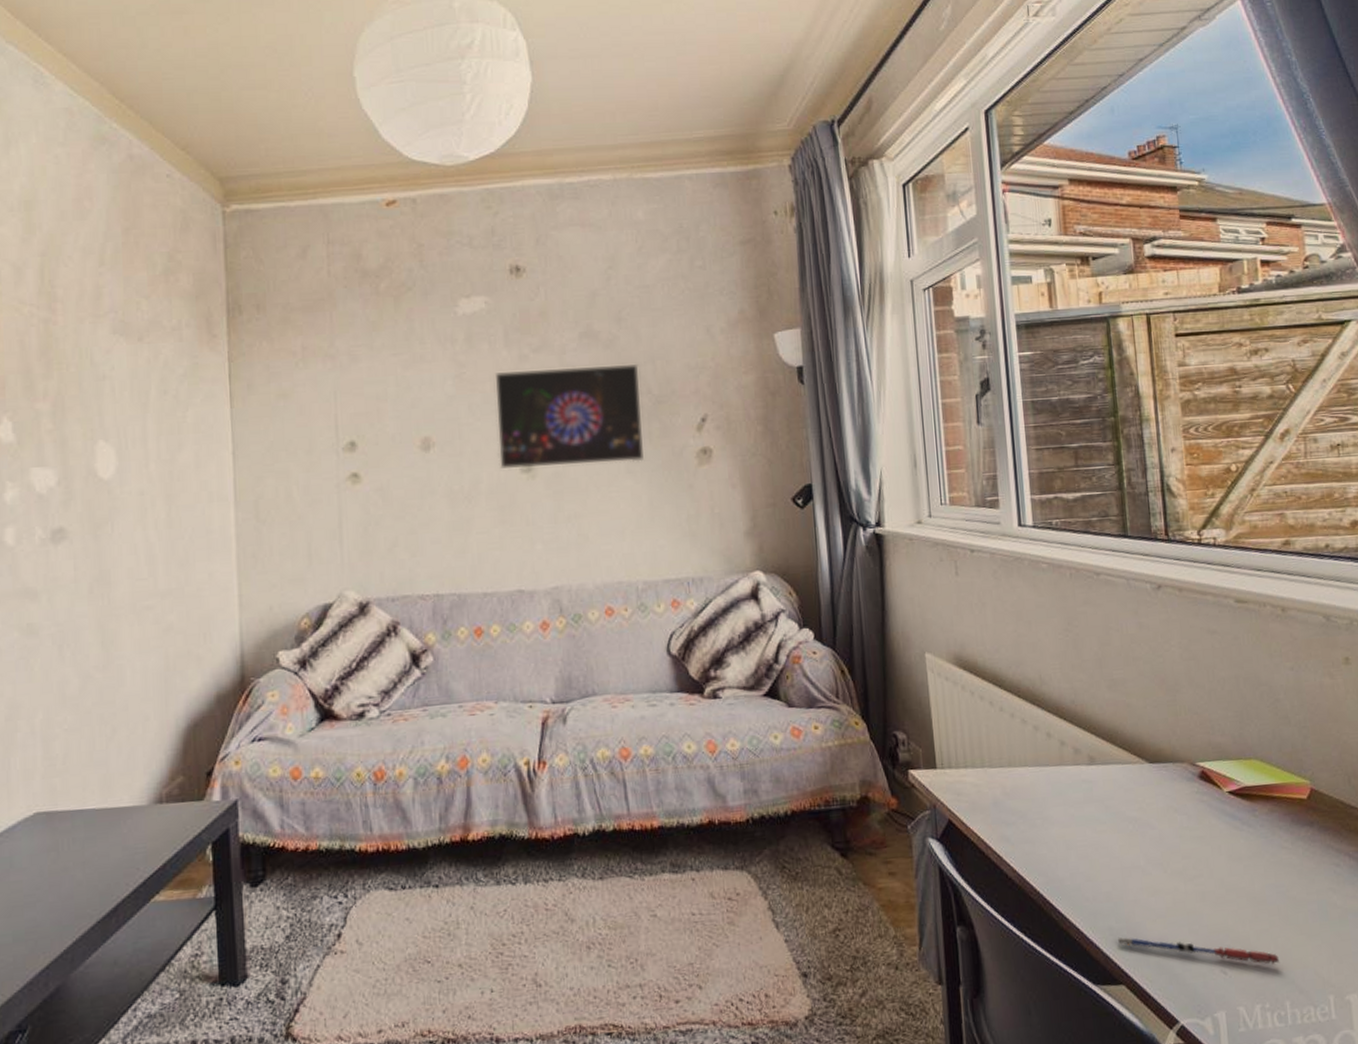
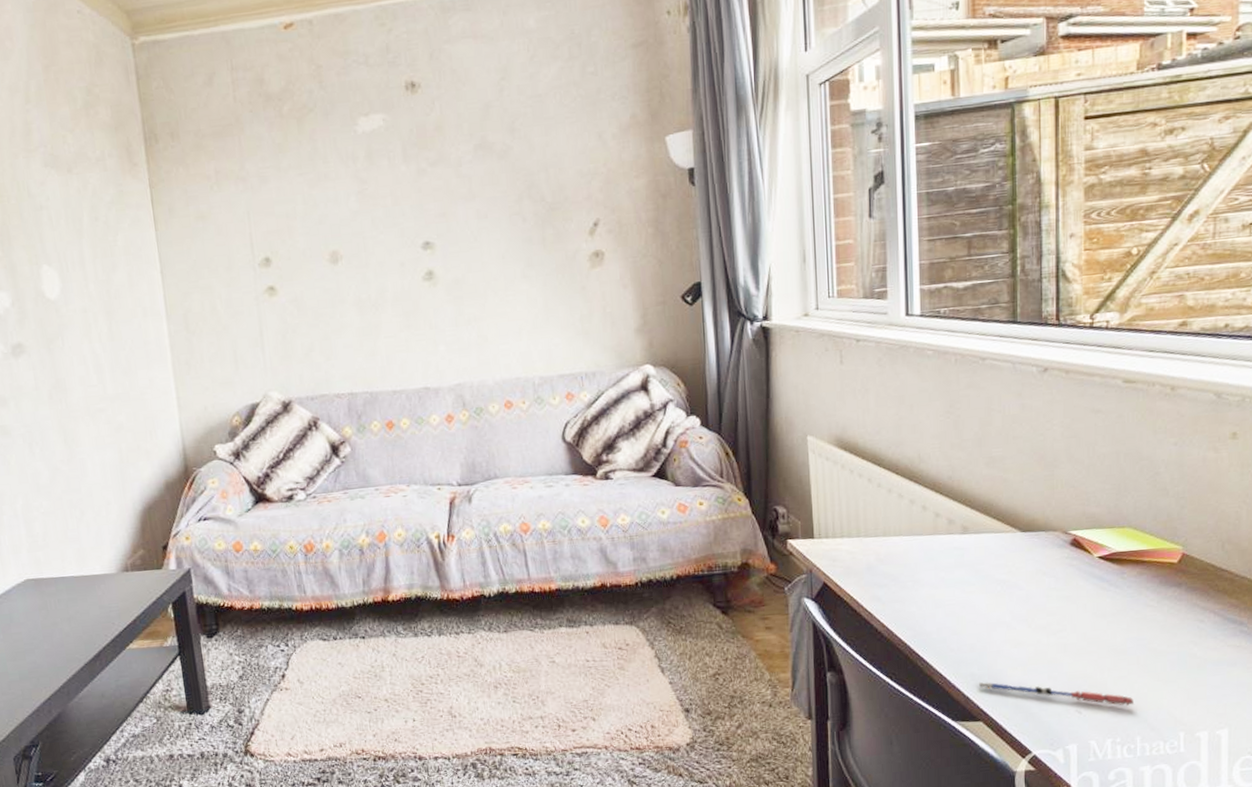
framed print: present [494,363,645,468] -> none [395,172,539,278]

